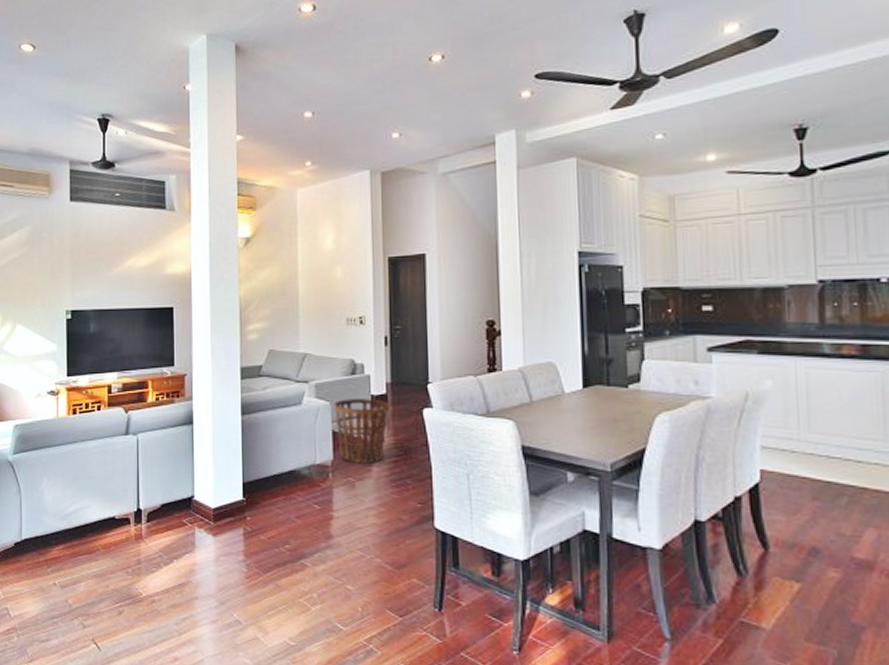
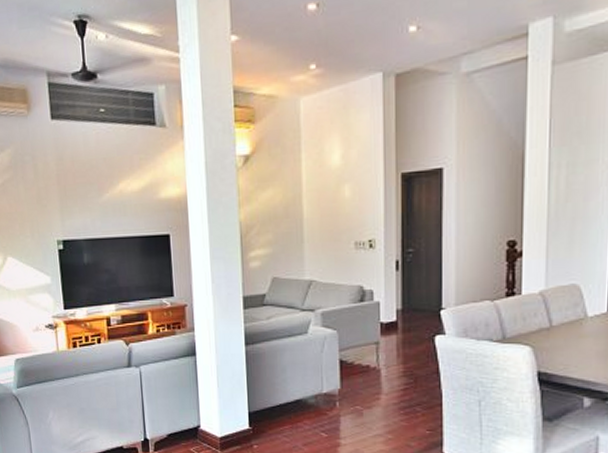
basket: present [334,399,390,463] -> none [341,326,400,392]

